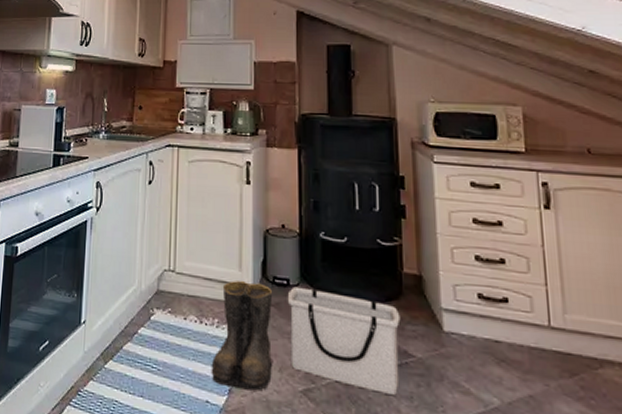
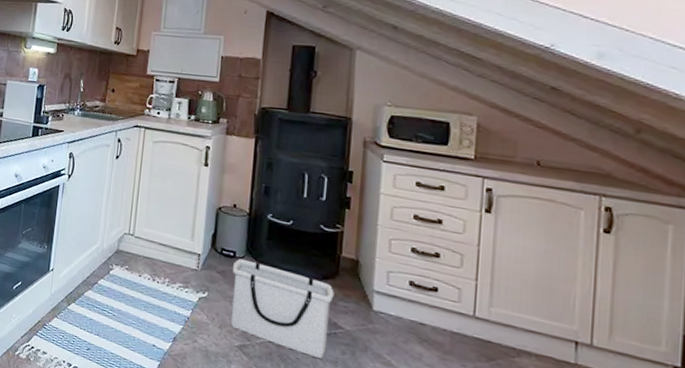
boots: present [212,280,273,391] -> none [159,248,220,342]

